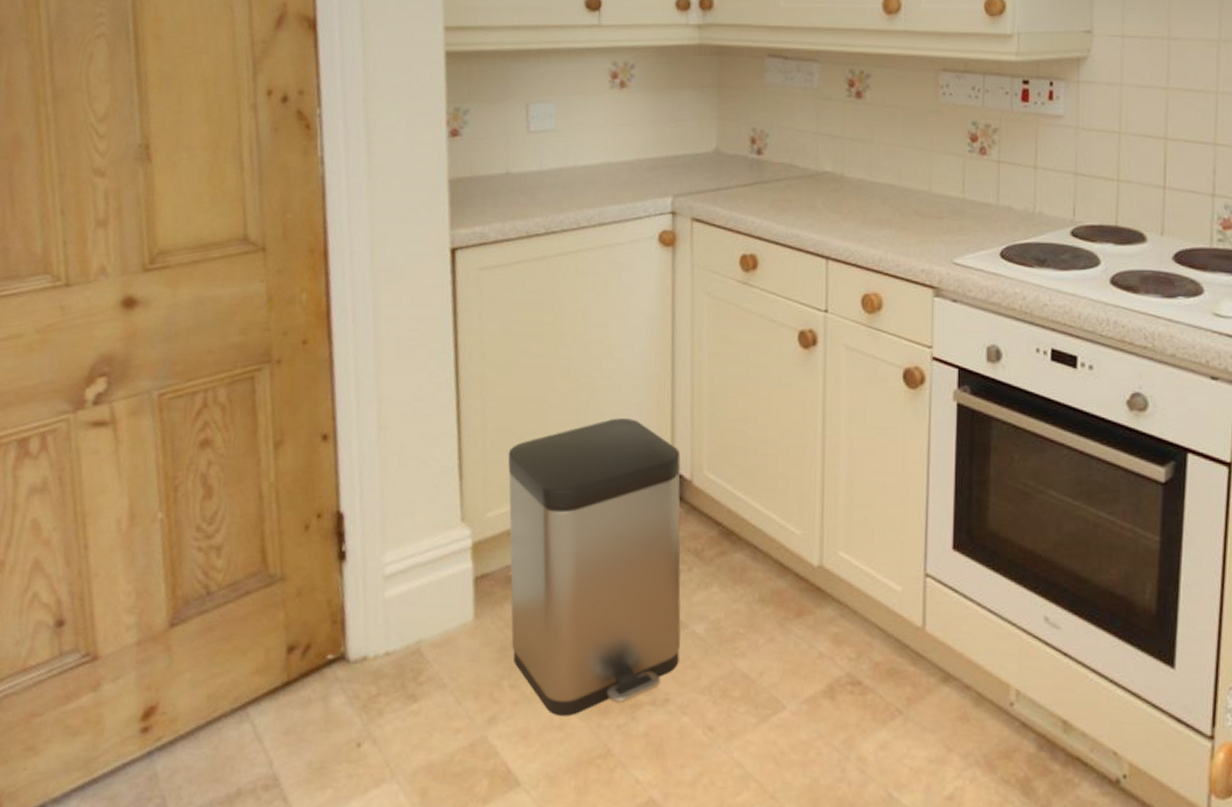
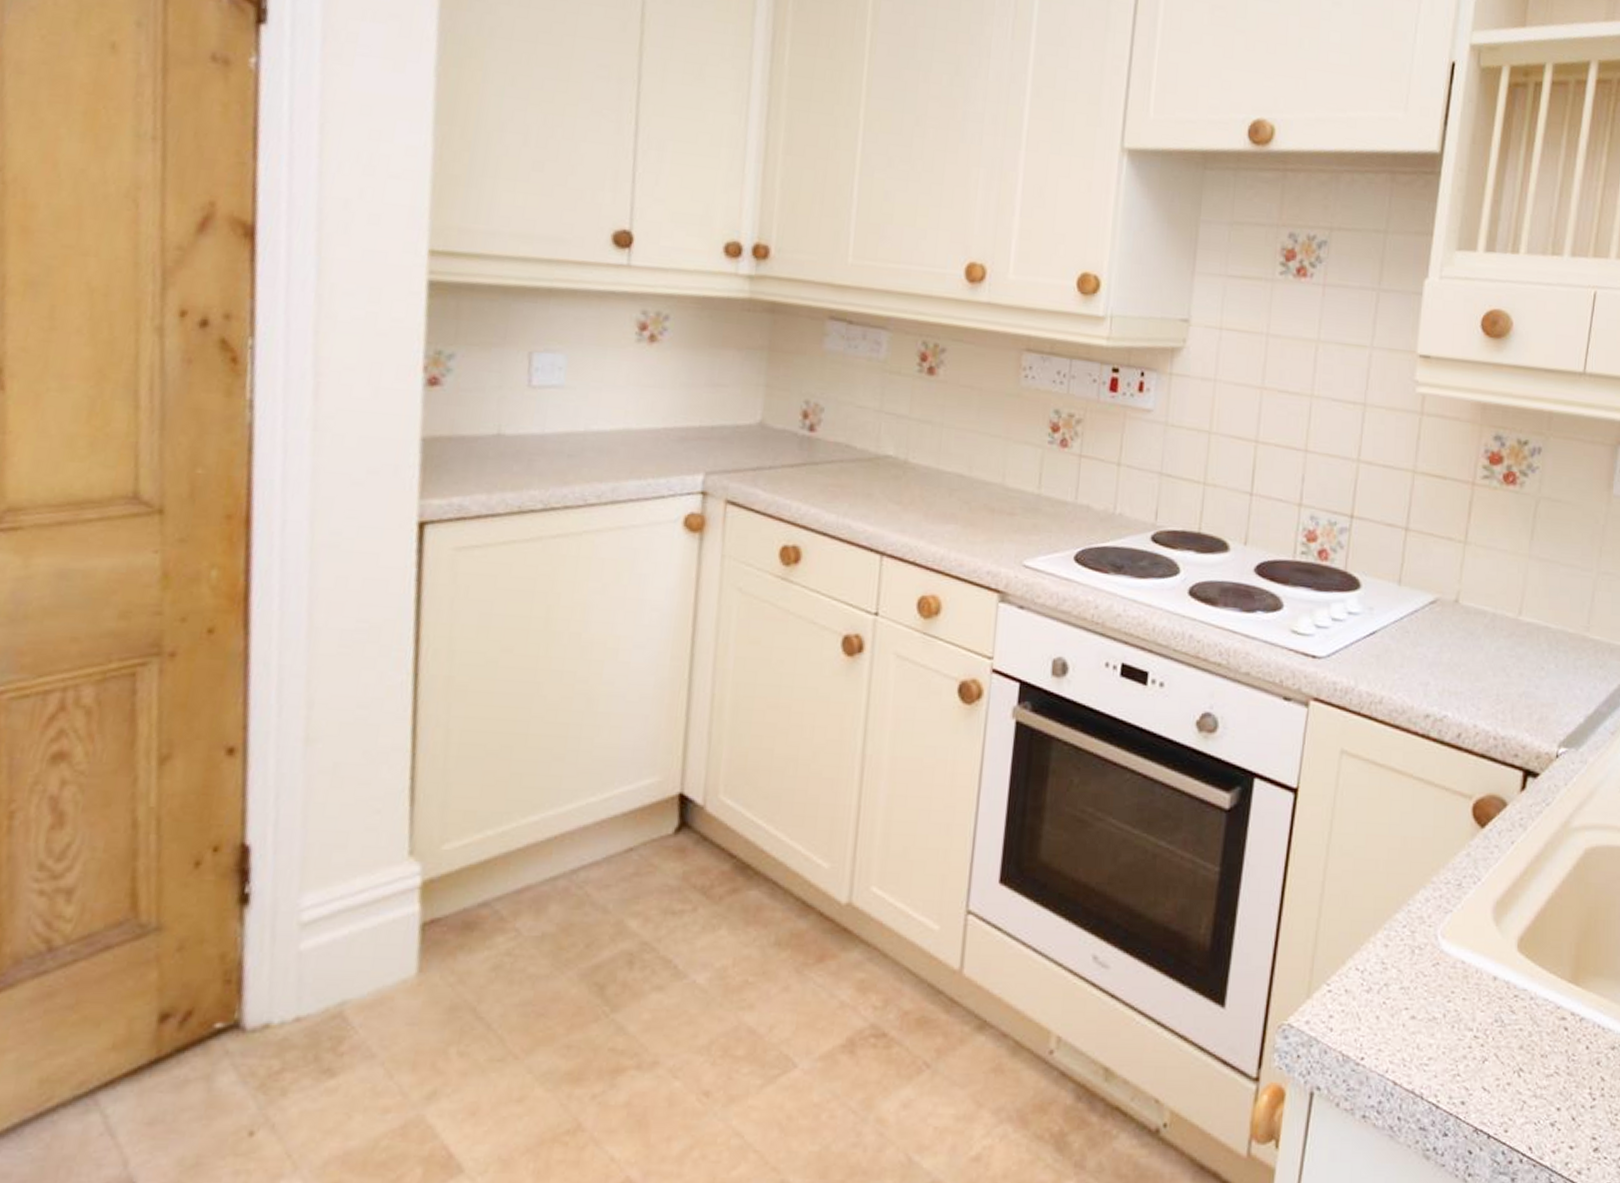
pedal bin: present [508,418,681,716] -> none [464,732,693,1087]

